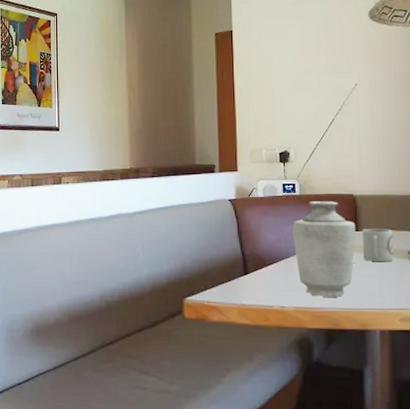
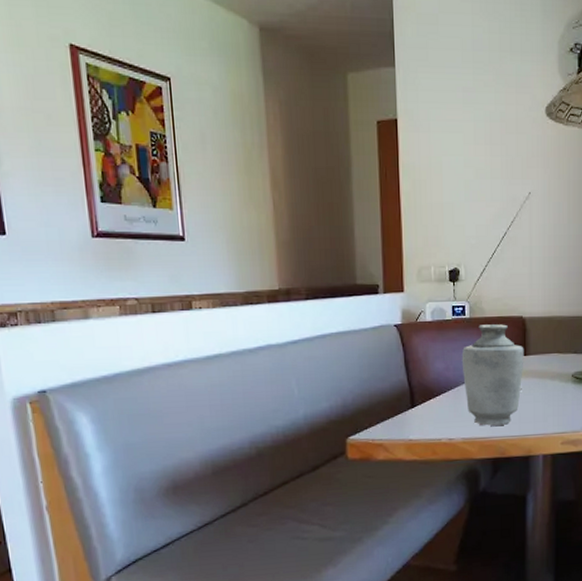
cup: present [361,229,394,262] -> none [529,352,559,387]

